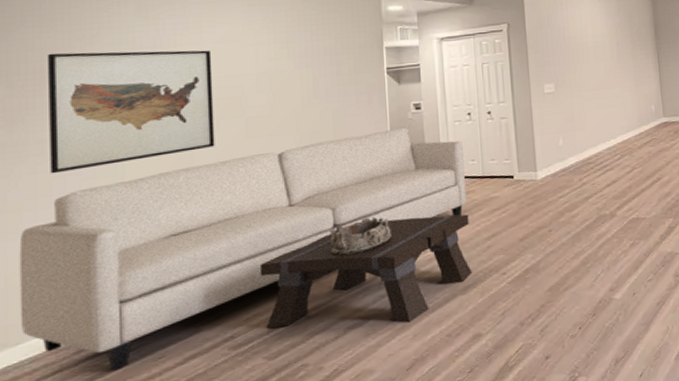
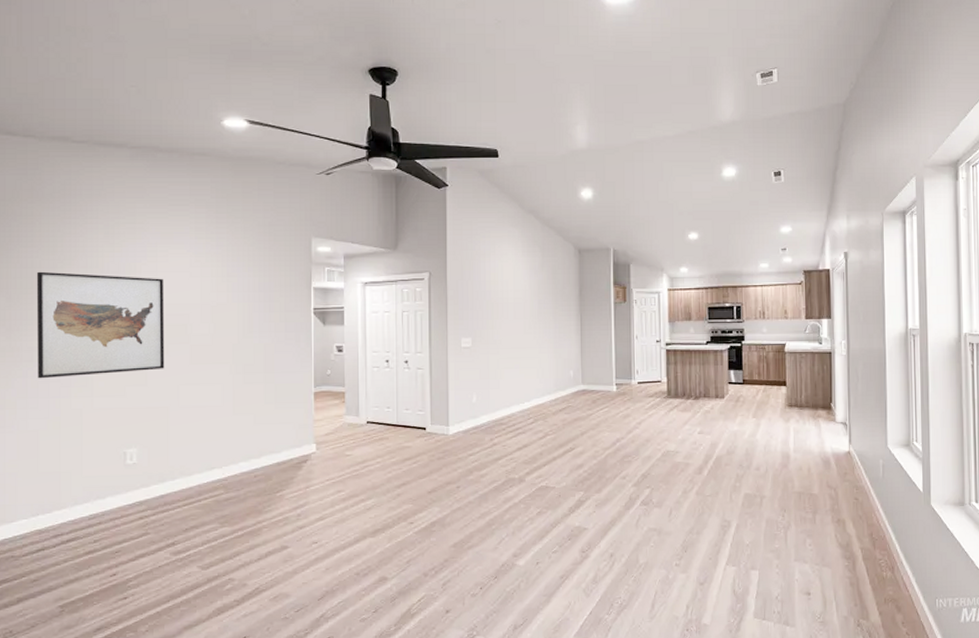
sofa: present [19,127,467,371] -> none [14,368,381,557]
coffee table: present [259,214,472,329] -> none [197,454,382,556]
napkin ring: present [329,216,391,255] -> none [257,451,310,484]

